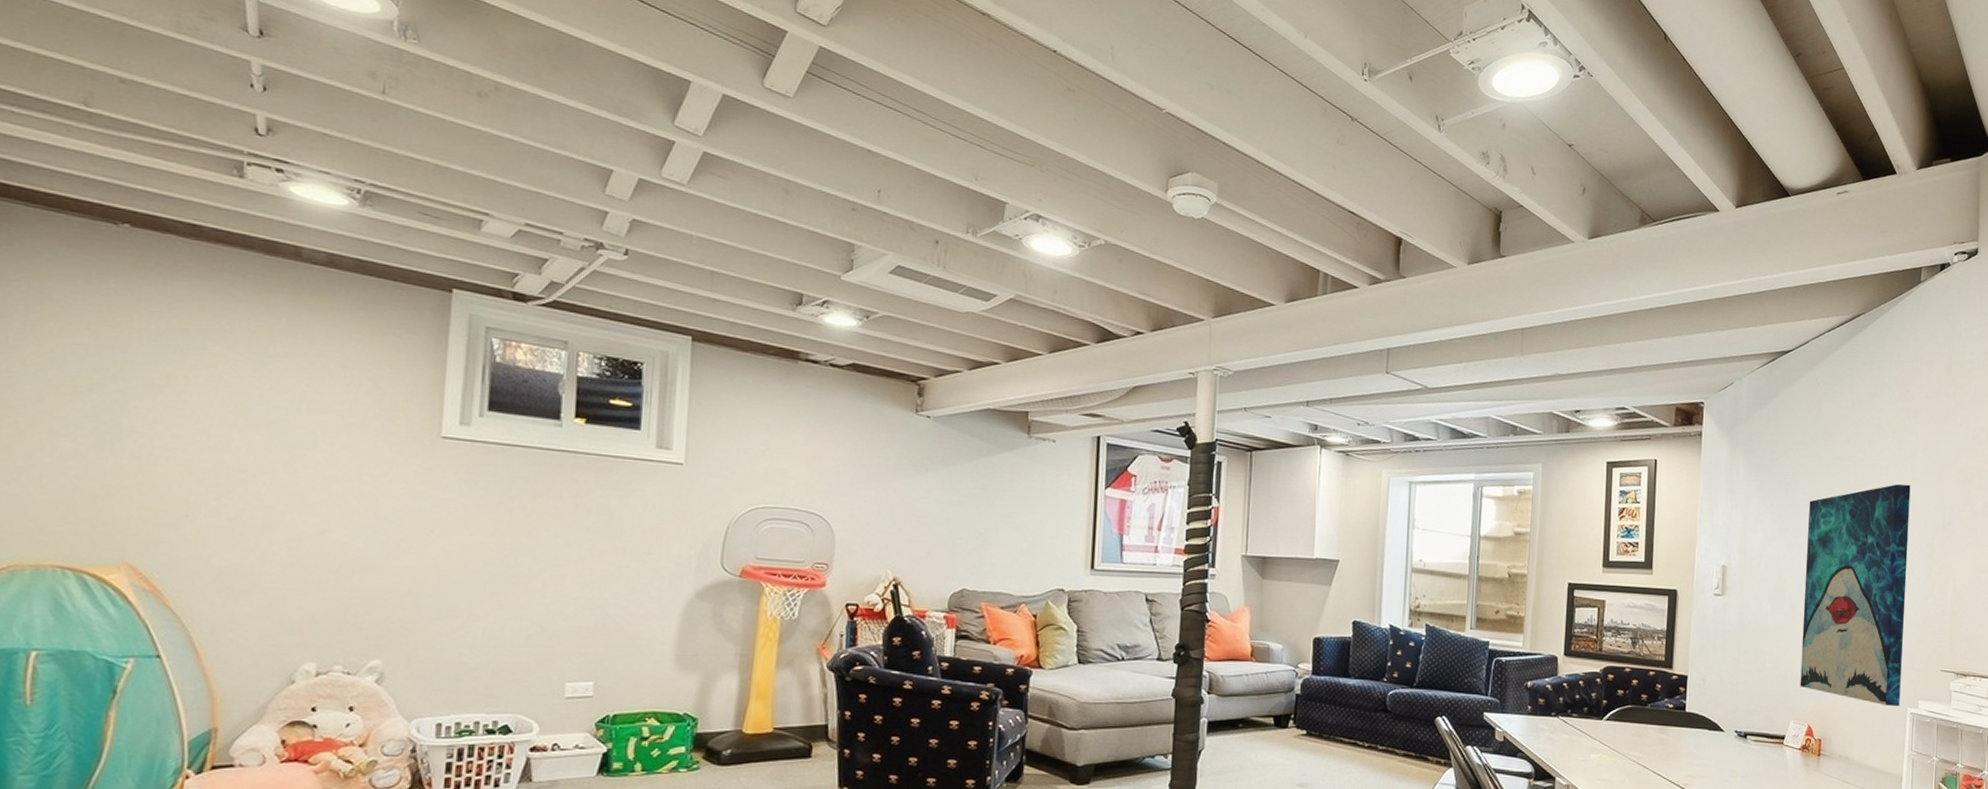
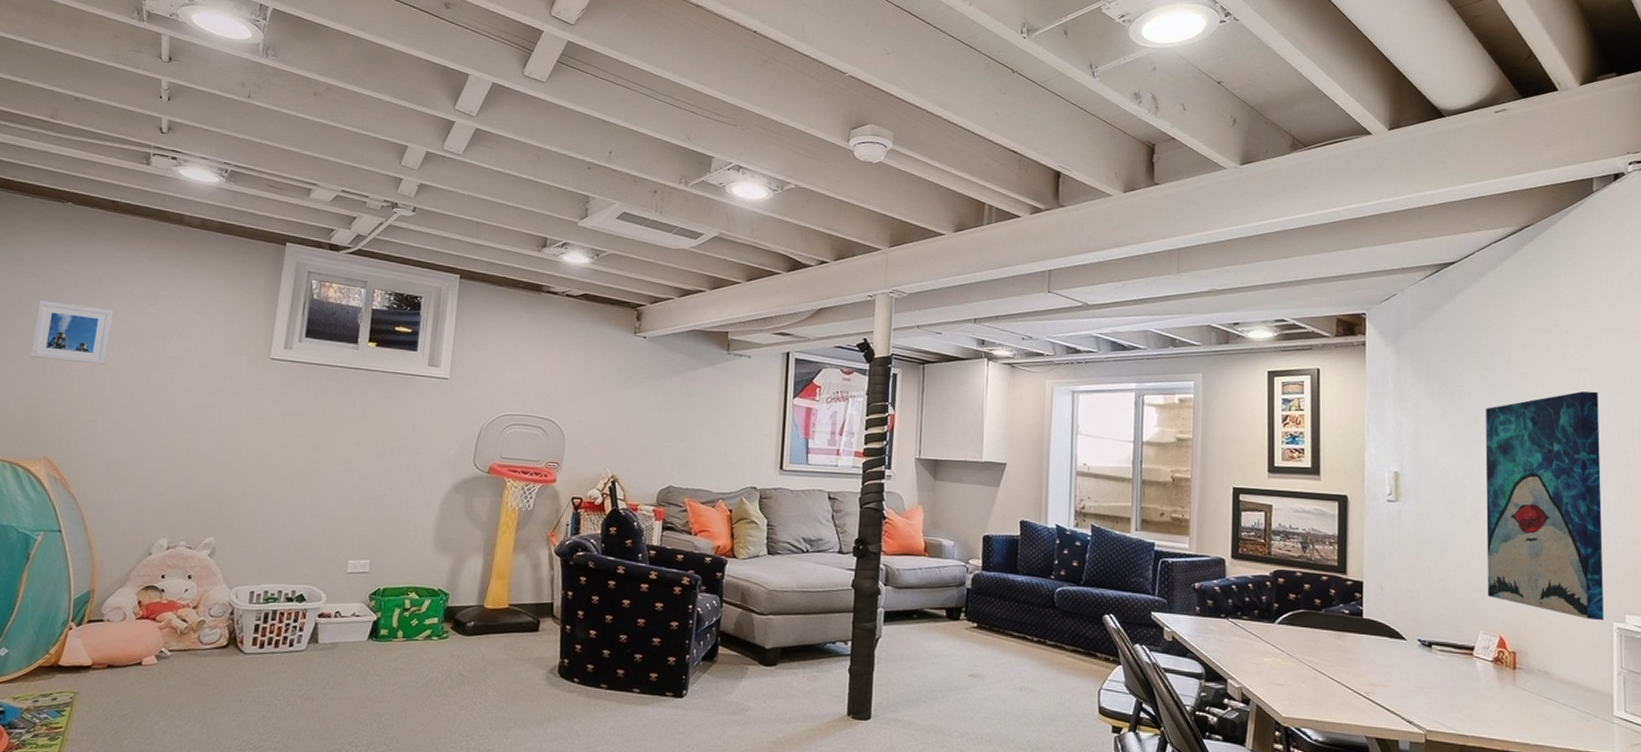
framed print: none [87,356,209,443] -> present [30,301,114,365]

